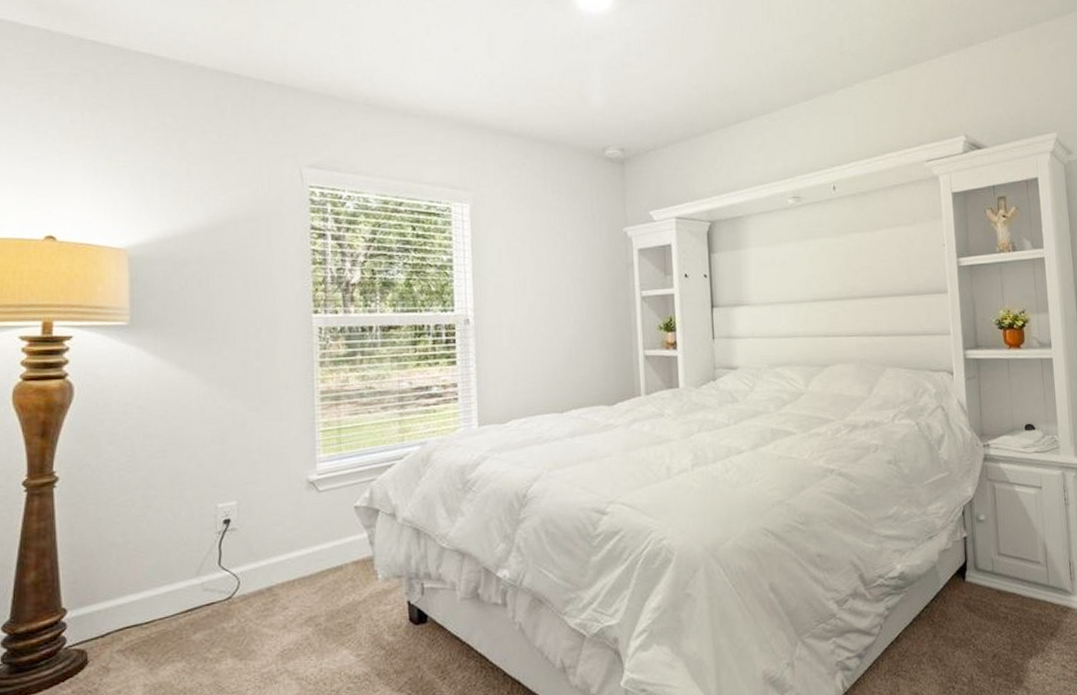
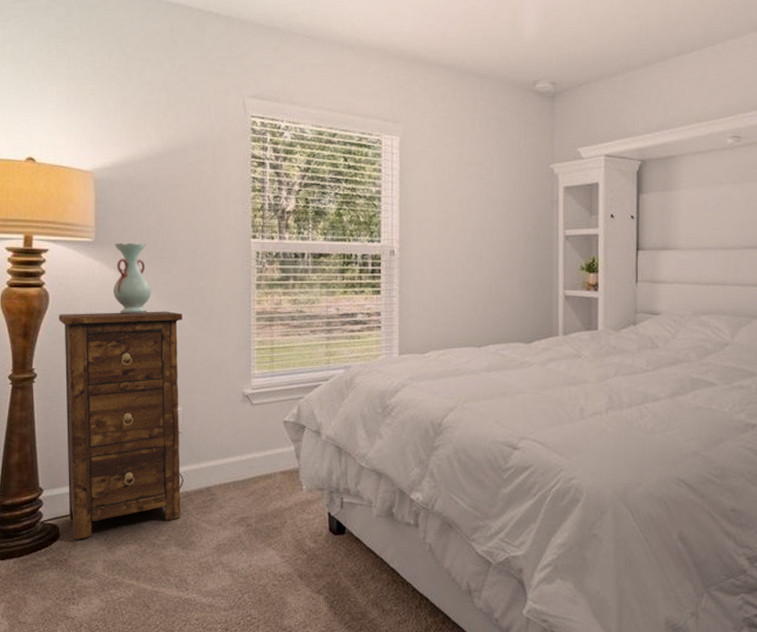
cabinet: none [85,396,237,665] -> present [58,311,182,540]
decorative vase: none [153,324,199,403] -> present [113,242,152,315]

